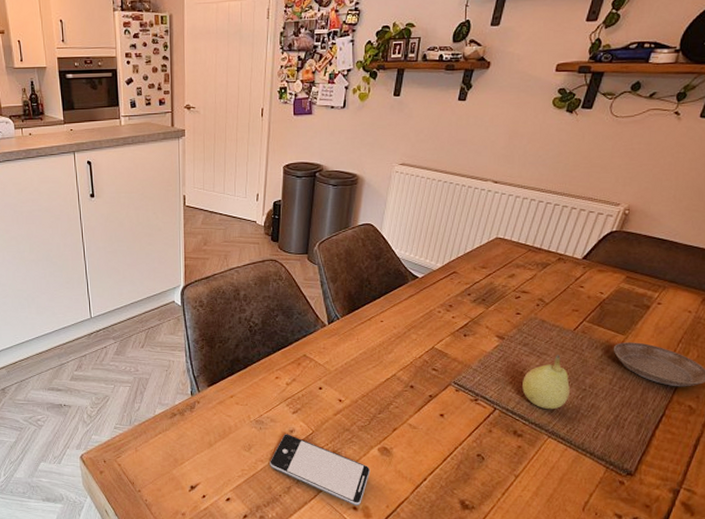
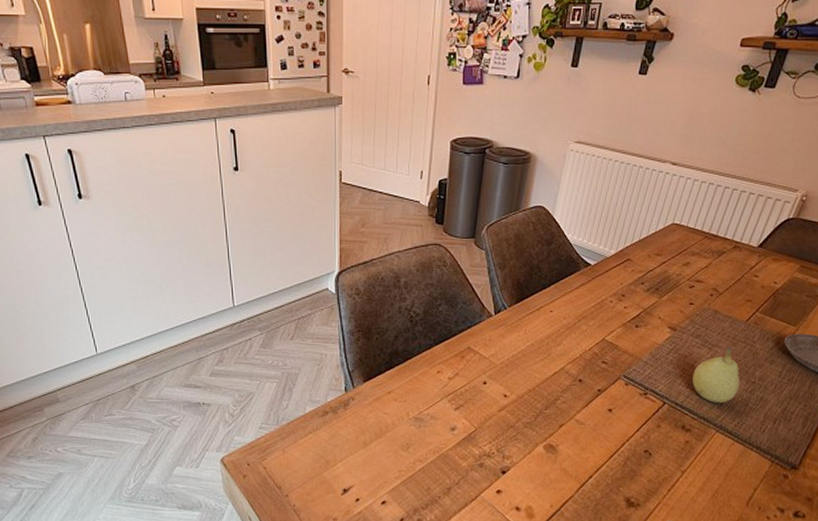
smartphone: present [270,434,371,506] -> none [429,432,535,507]

